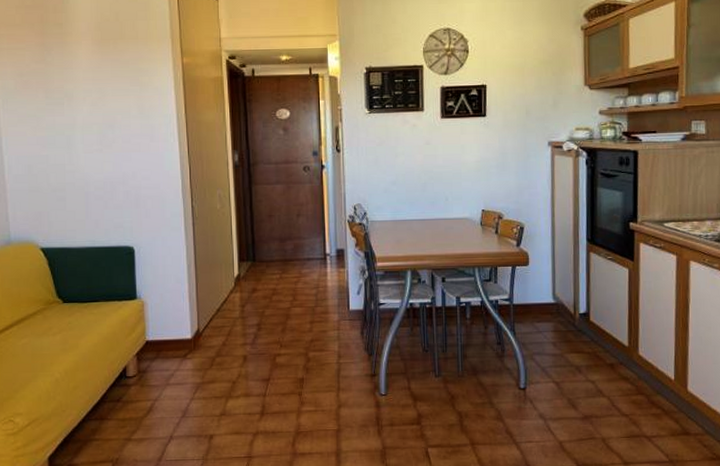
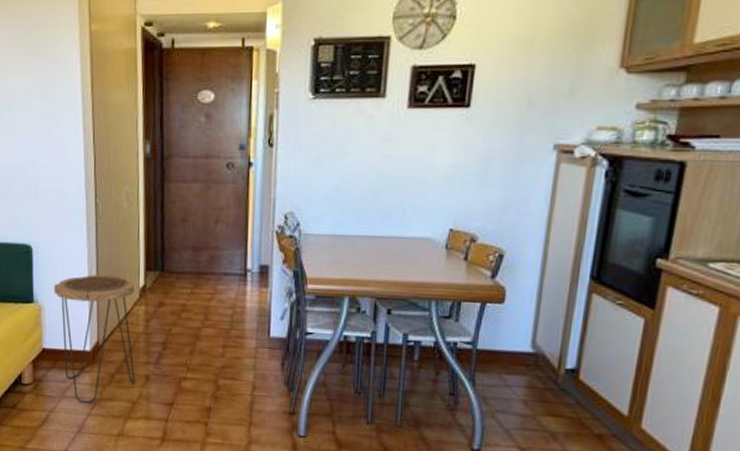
side table: none [155,267,235,388] -> present [53,274,136,403]

